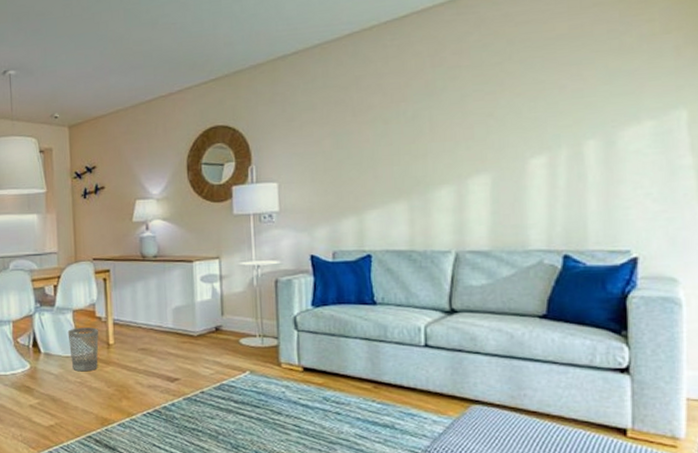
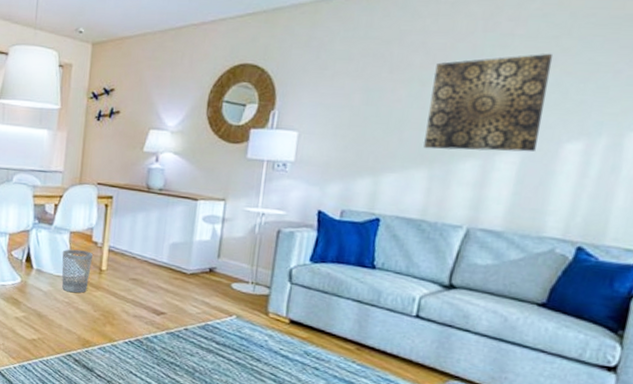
wall art: none [395,78,504,182] -> present [423,53,553,152]

